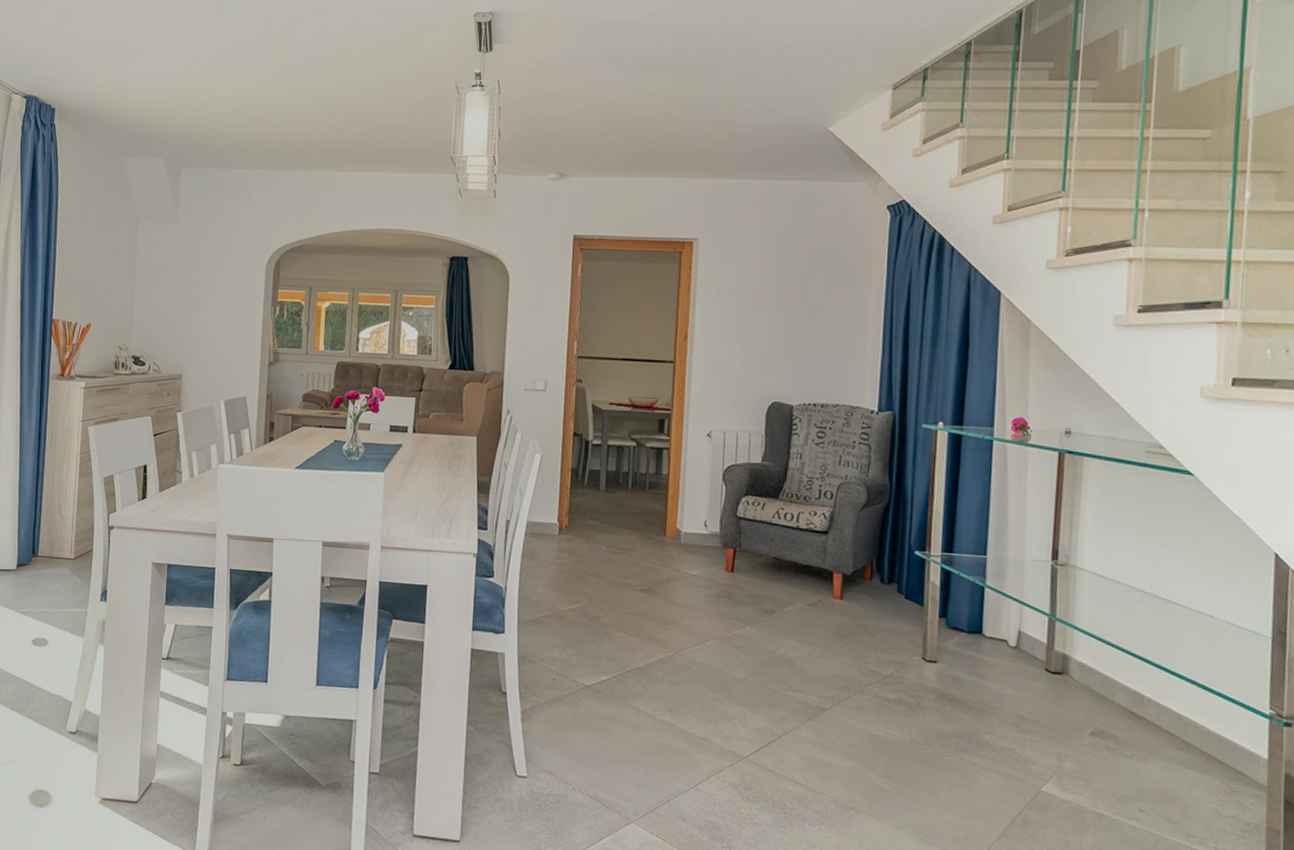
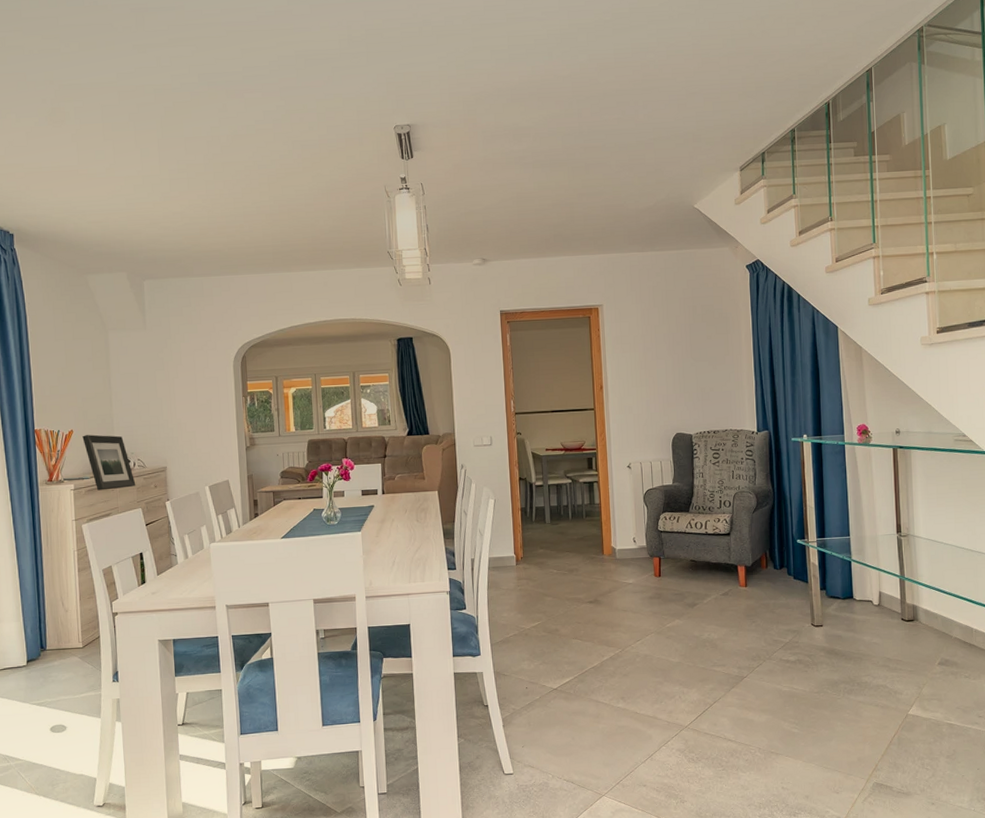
picture frame: none [99,330,149,393] -> present [82,434,136,491]

